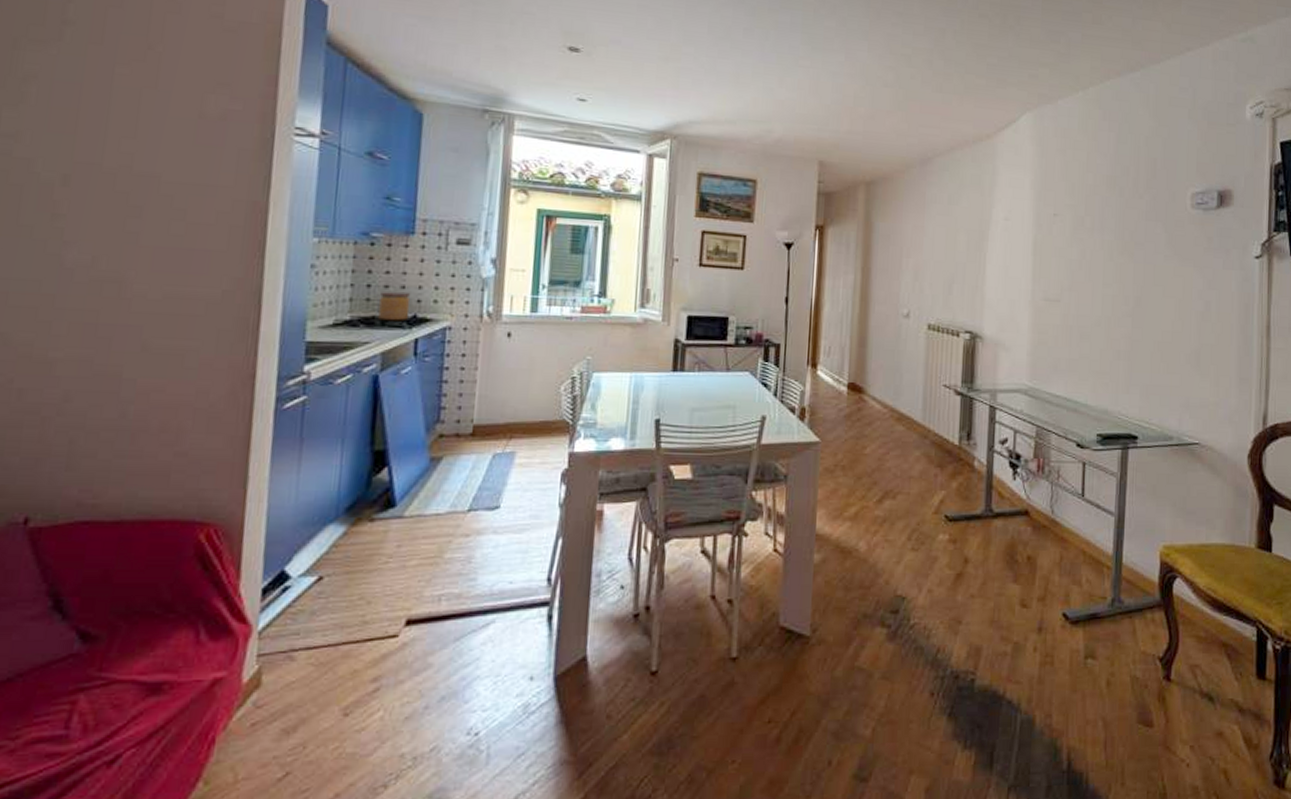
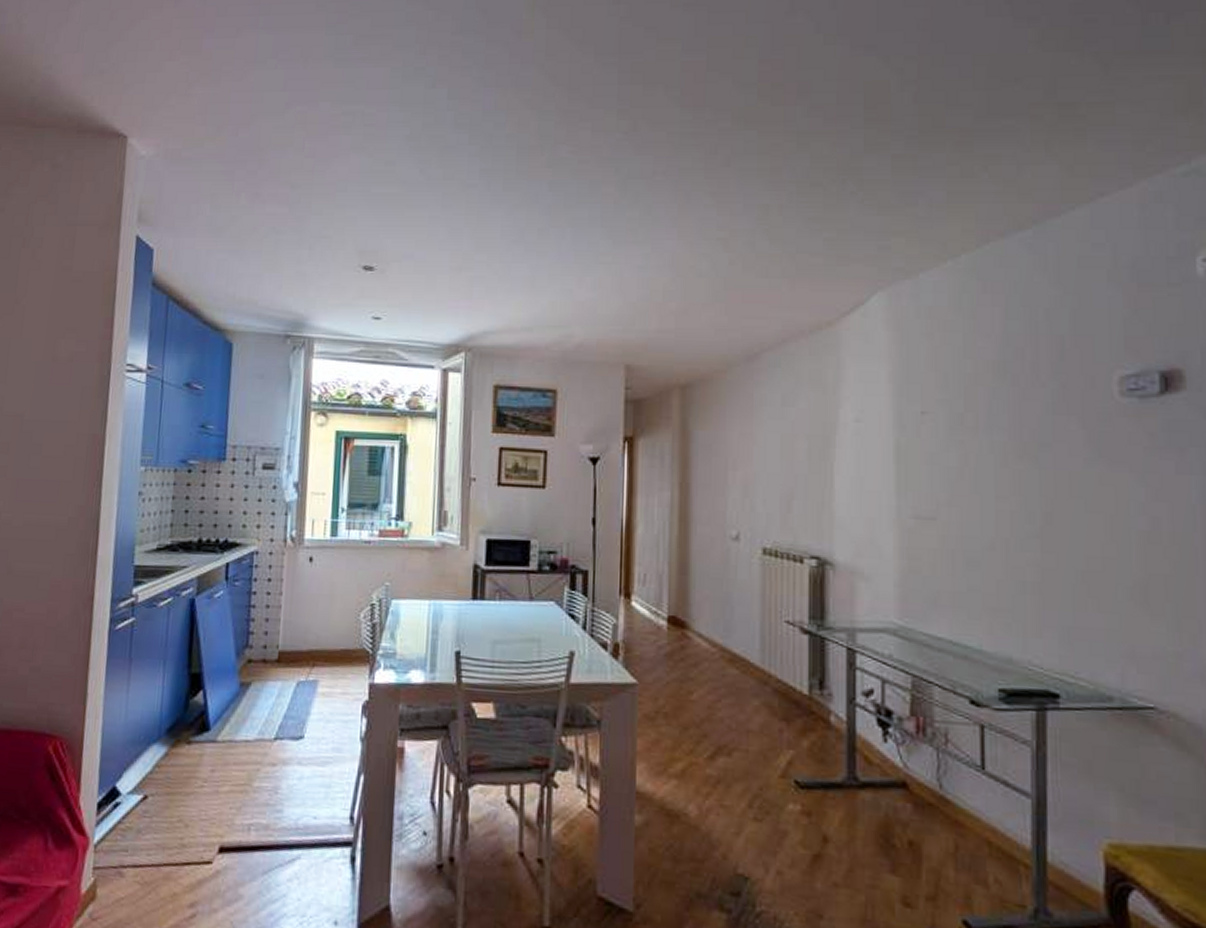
jar: present [378,290,411,323] -> none [194,516,223,547]

